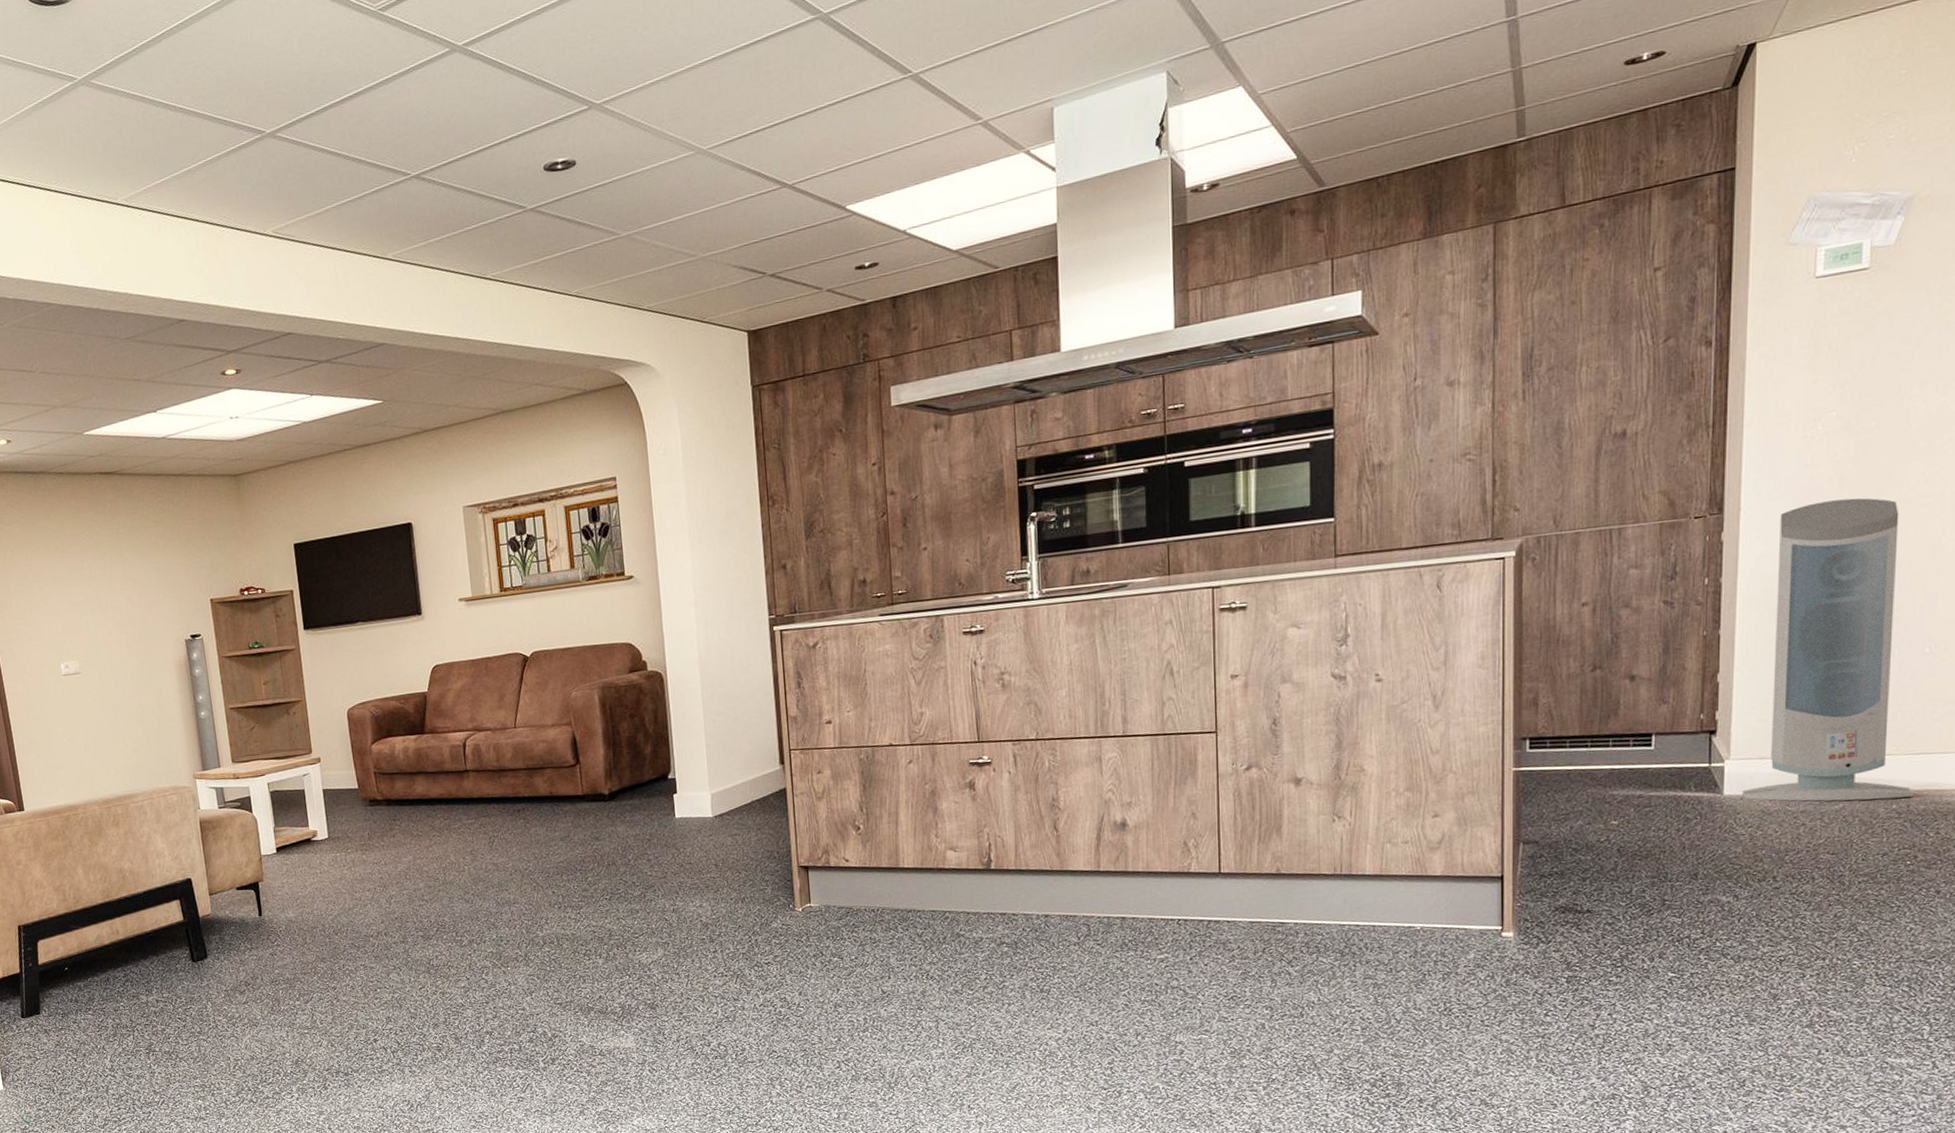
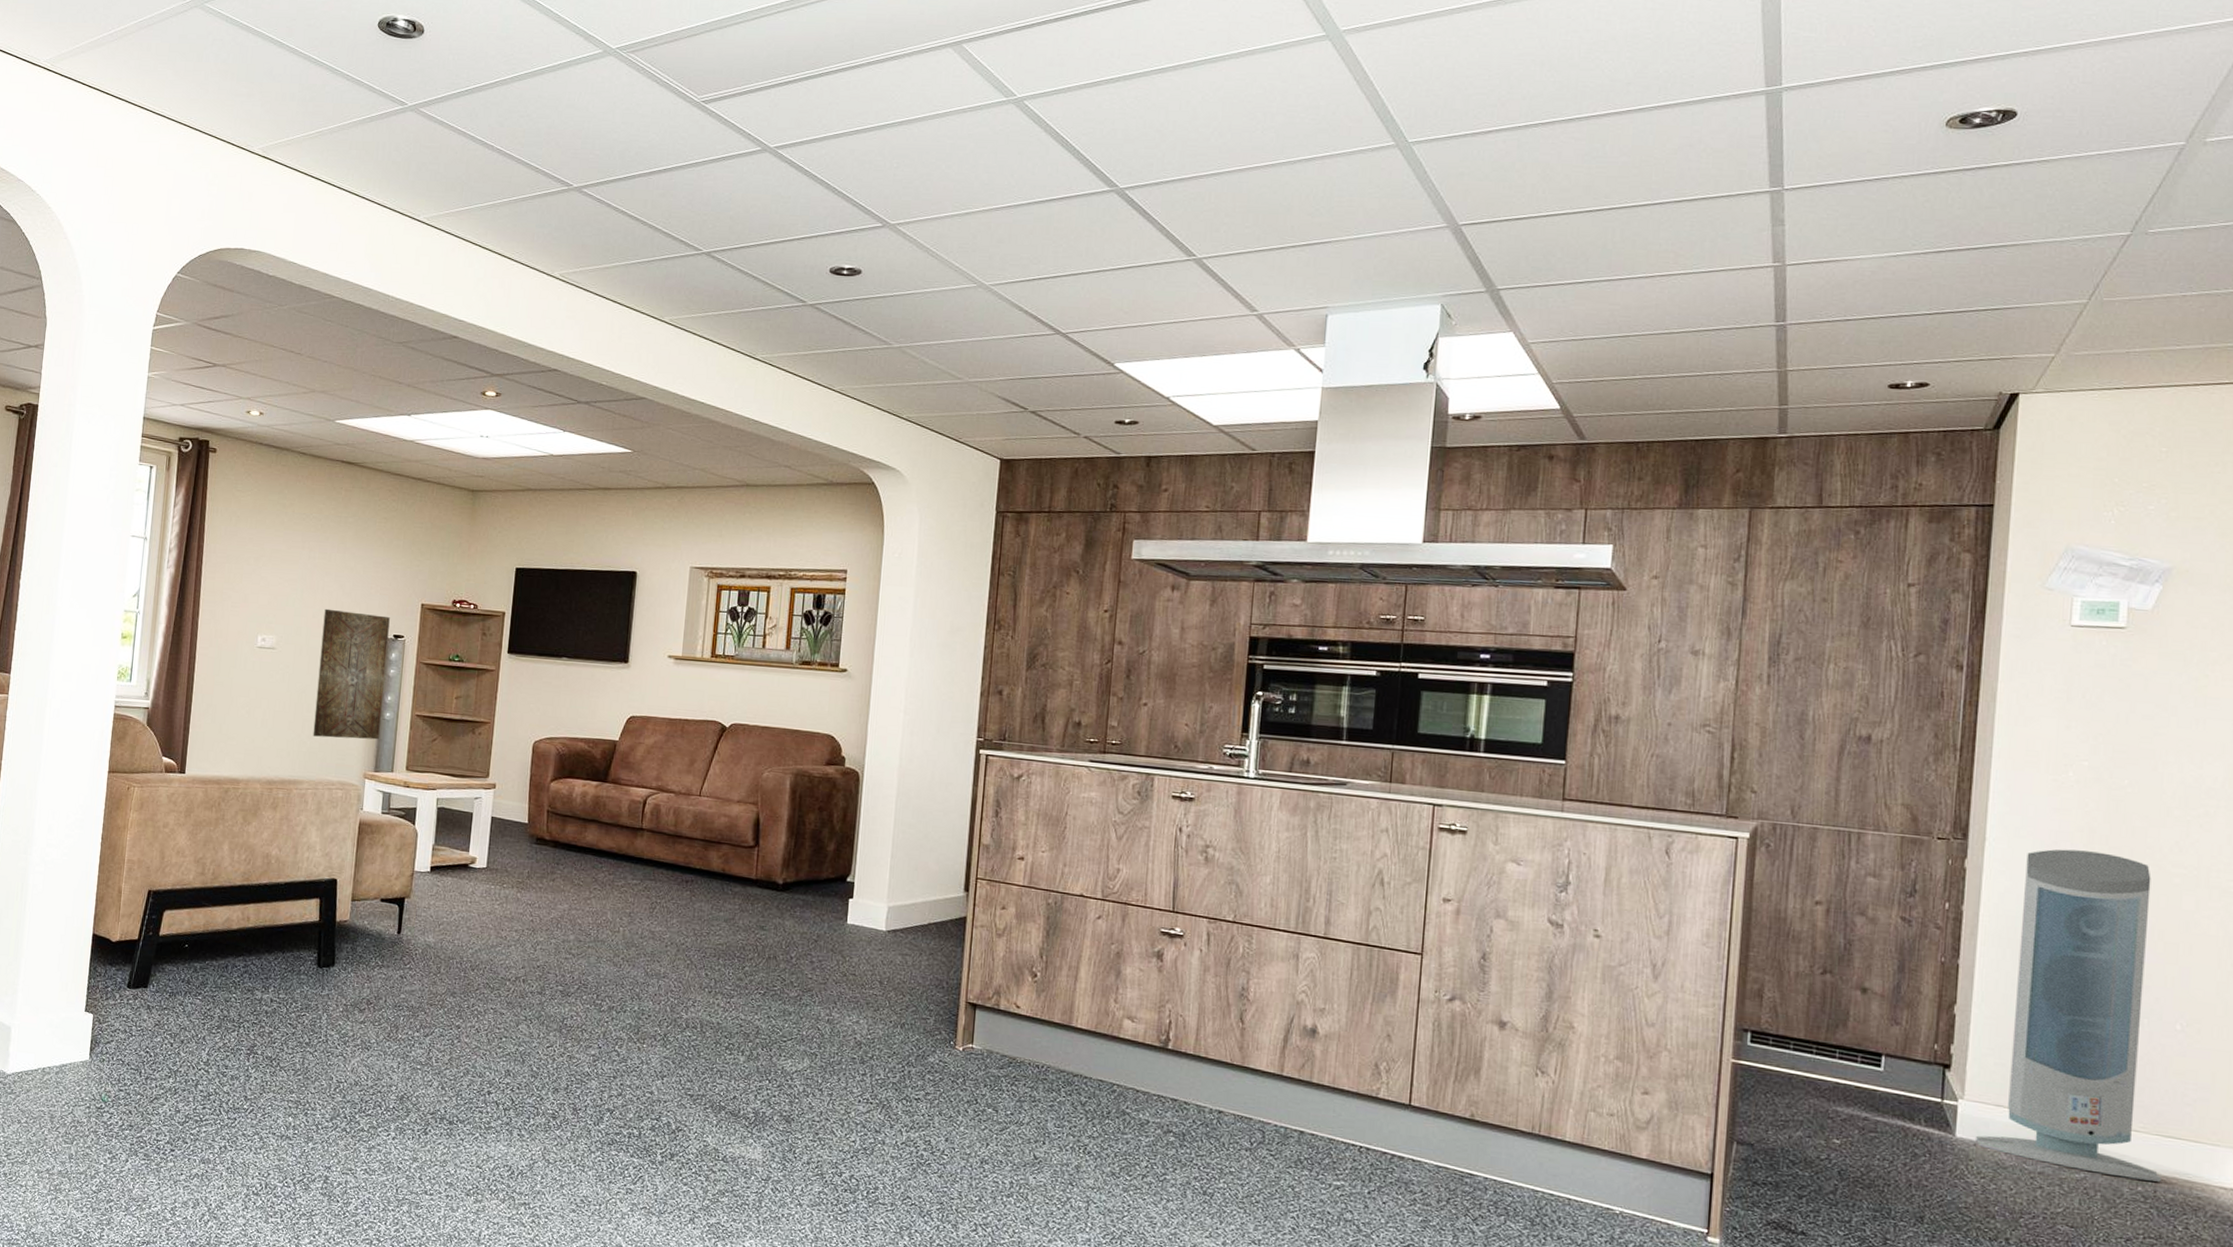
wall art: none [118,619,200,749] -> present [313,608,390,740]

